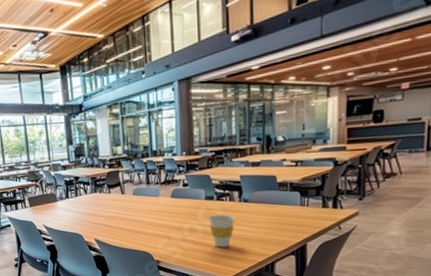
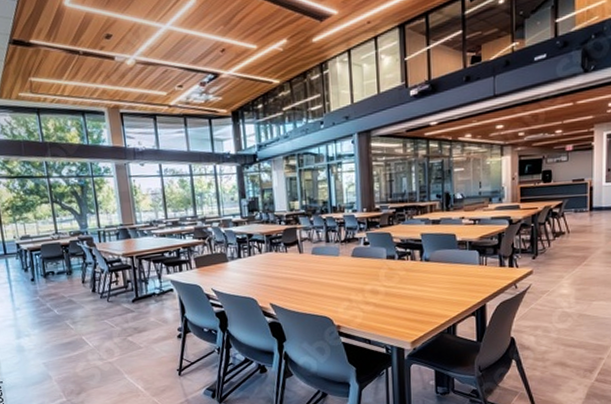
cup: present [208,214,235,247] -> none [390,274,416,310]

